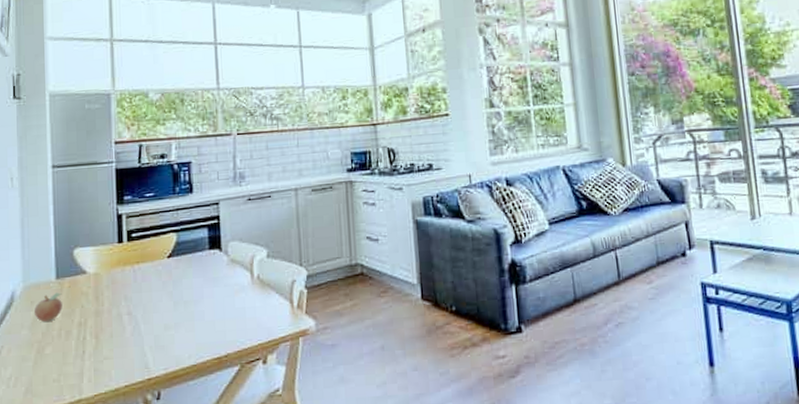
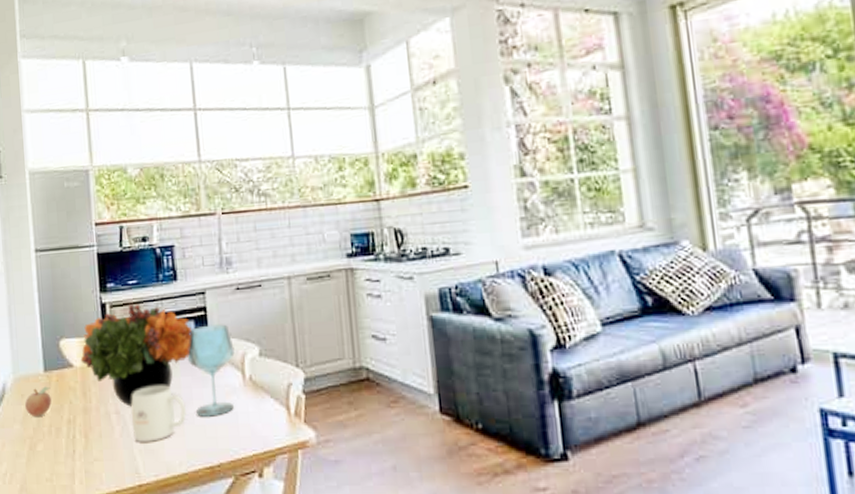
flower arrangement: none [94,214,205,308] -> present [80,304,192,407]
mug: none [143,286,197,339] -> present [131,385,186,442]
wine glass: none [199,230,244,313] -> present [187,324,235,417]

